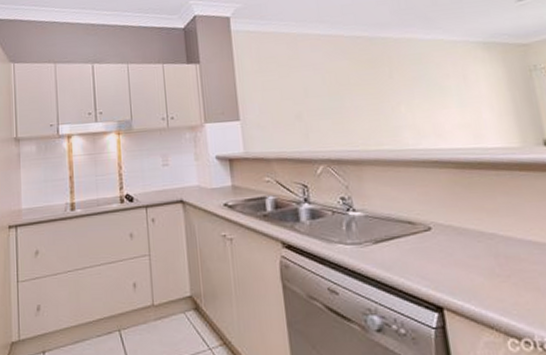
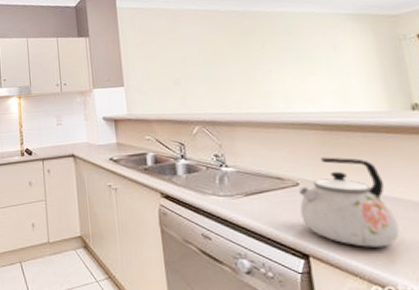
kettle: none [431,197,535,296] -> present [299,157,400,247]

